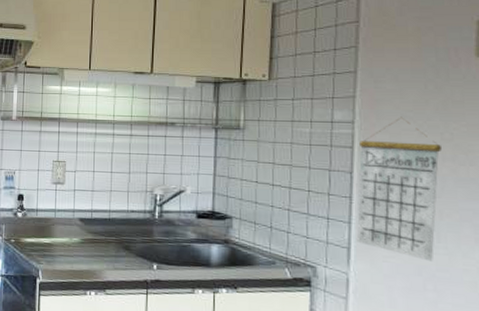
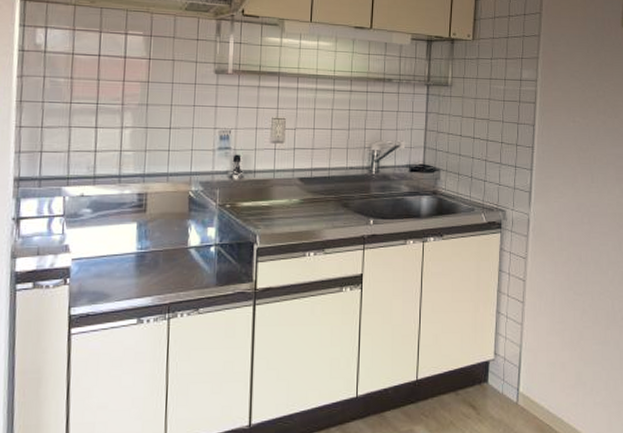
calendar: present [356,117,441,262] -> none [536,76,597,199]

